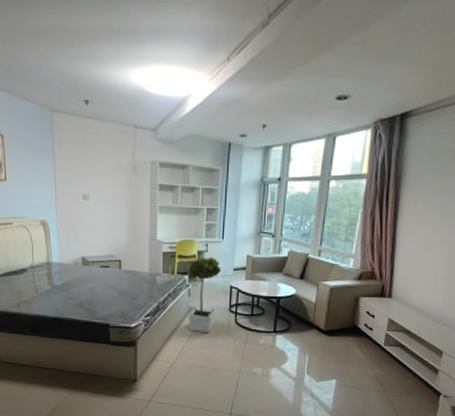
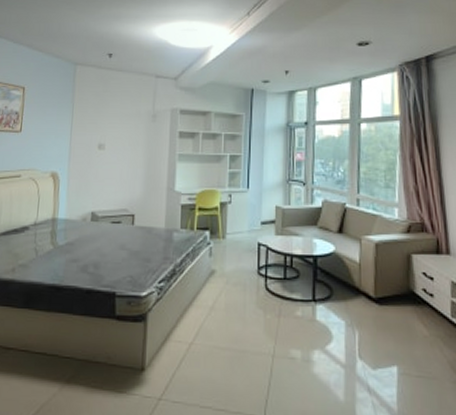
potted tree: present [188,257,222,332] -> none [209,209,247,302]

